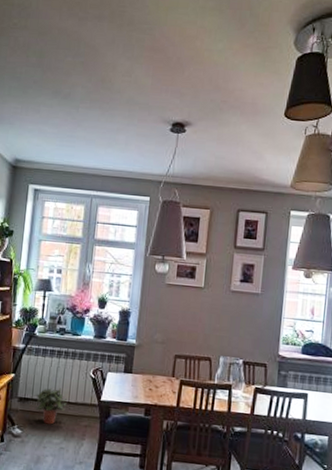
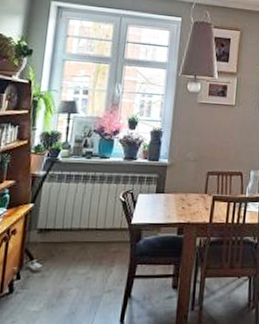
potted plant: present [34,388,68,425] -> none [56,215,96,255]

